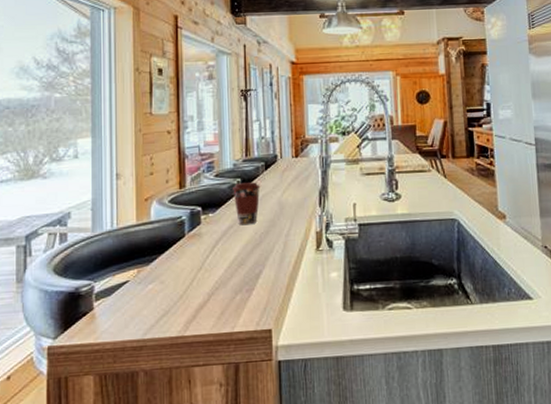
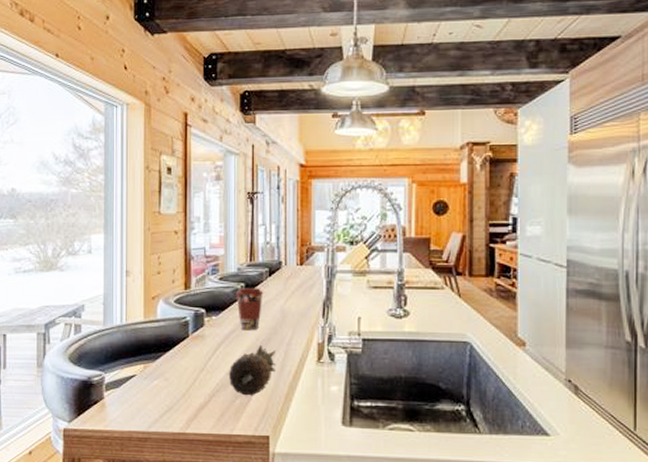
fruit: none [227,238,276,291] -> present [228,344,277,396]

